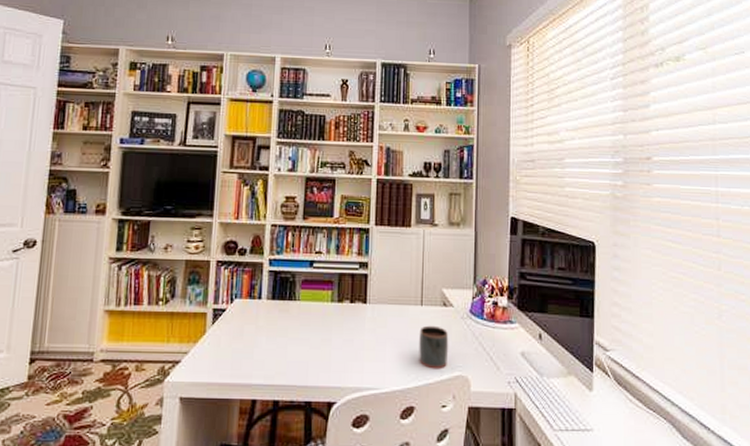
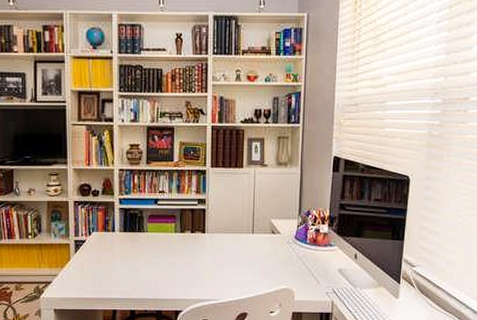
mug: present [419,325,449,368] -> none [251,249,277,283]

